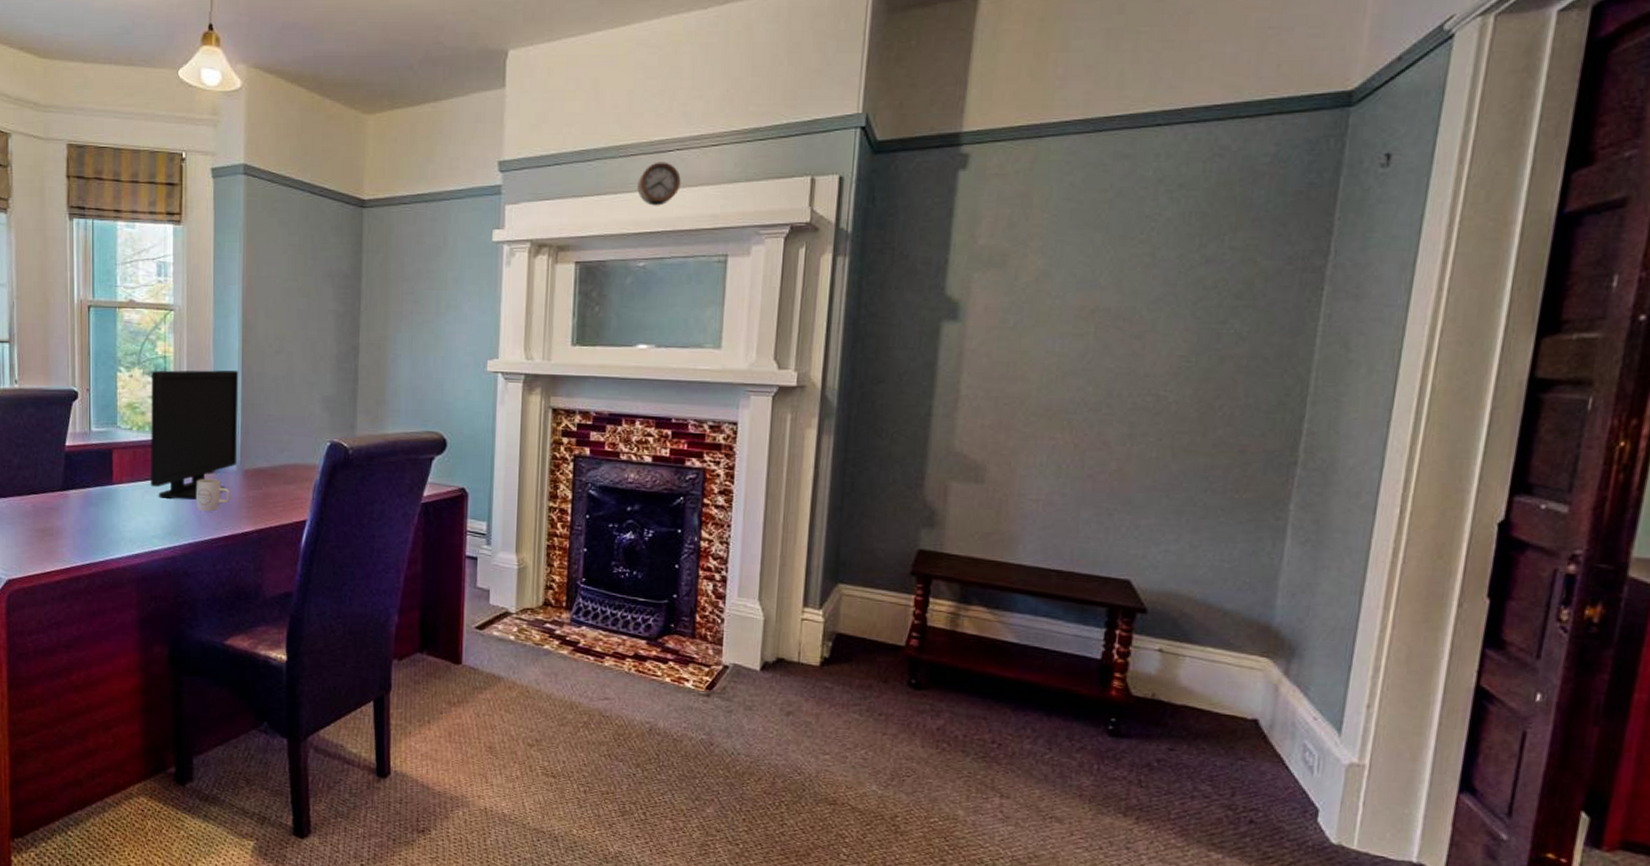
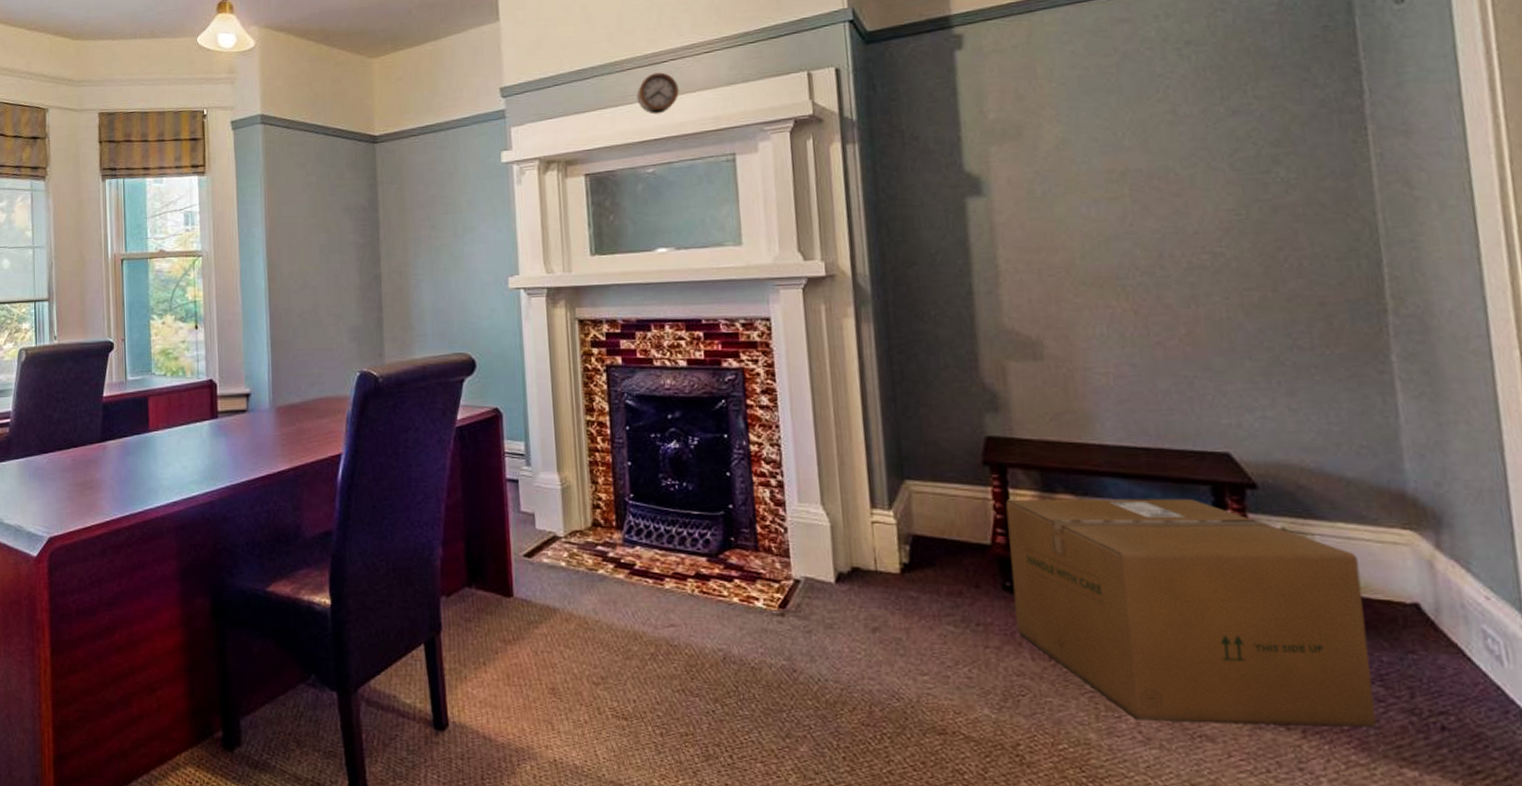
computer monitor: present [151,370,239,500] -> none [183,309,270,442]
mug: present [195,478,231,512] -> none [230,418,265,453]
box: none [914,607,1217,818] -> present [1005,498,1376,727]

